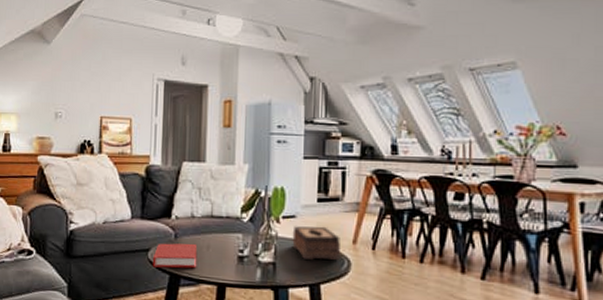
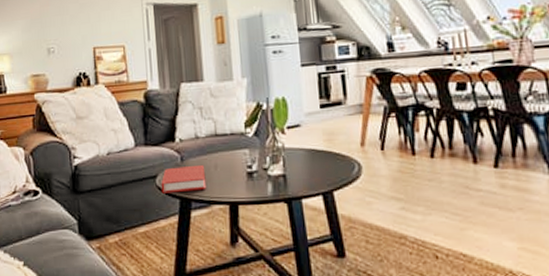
tissue box: present [292,226,340,260] -> none [299,132,350,168]

